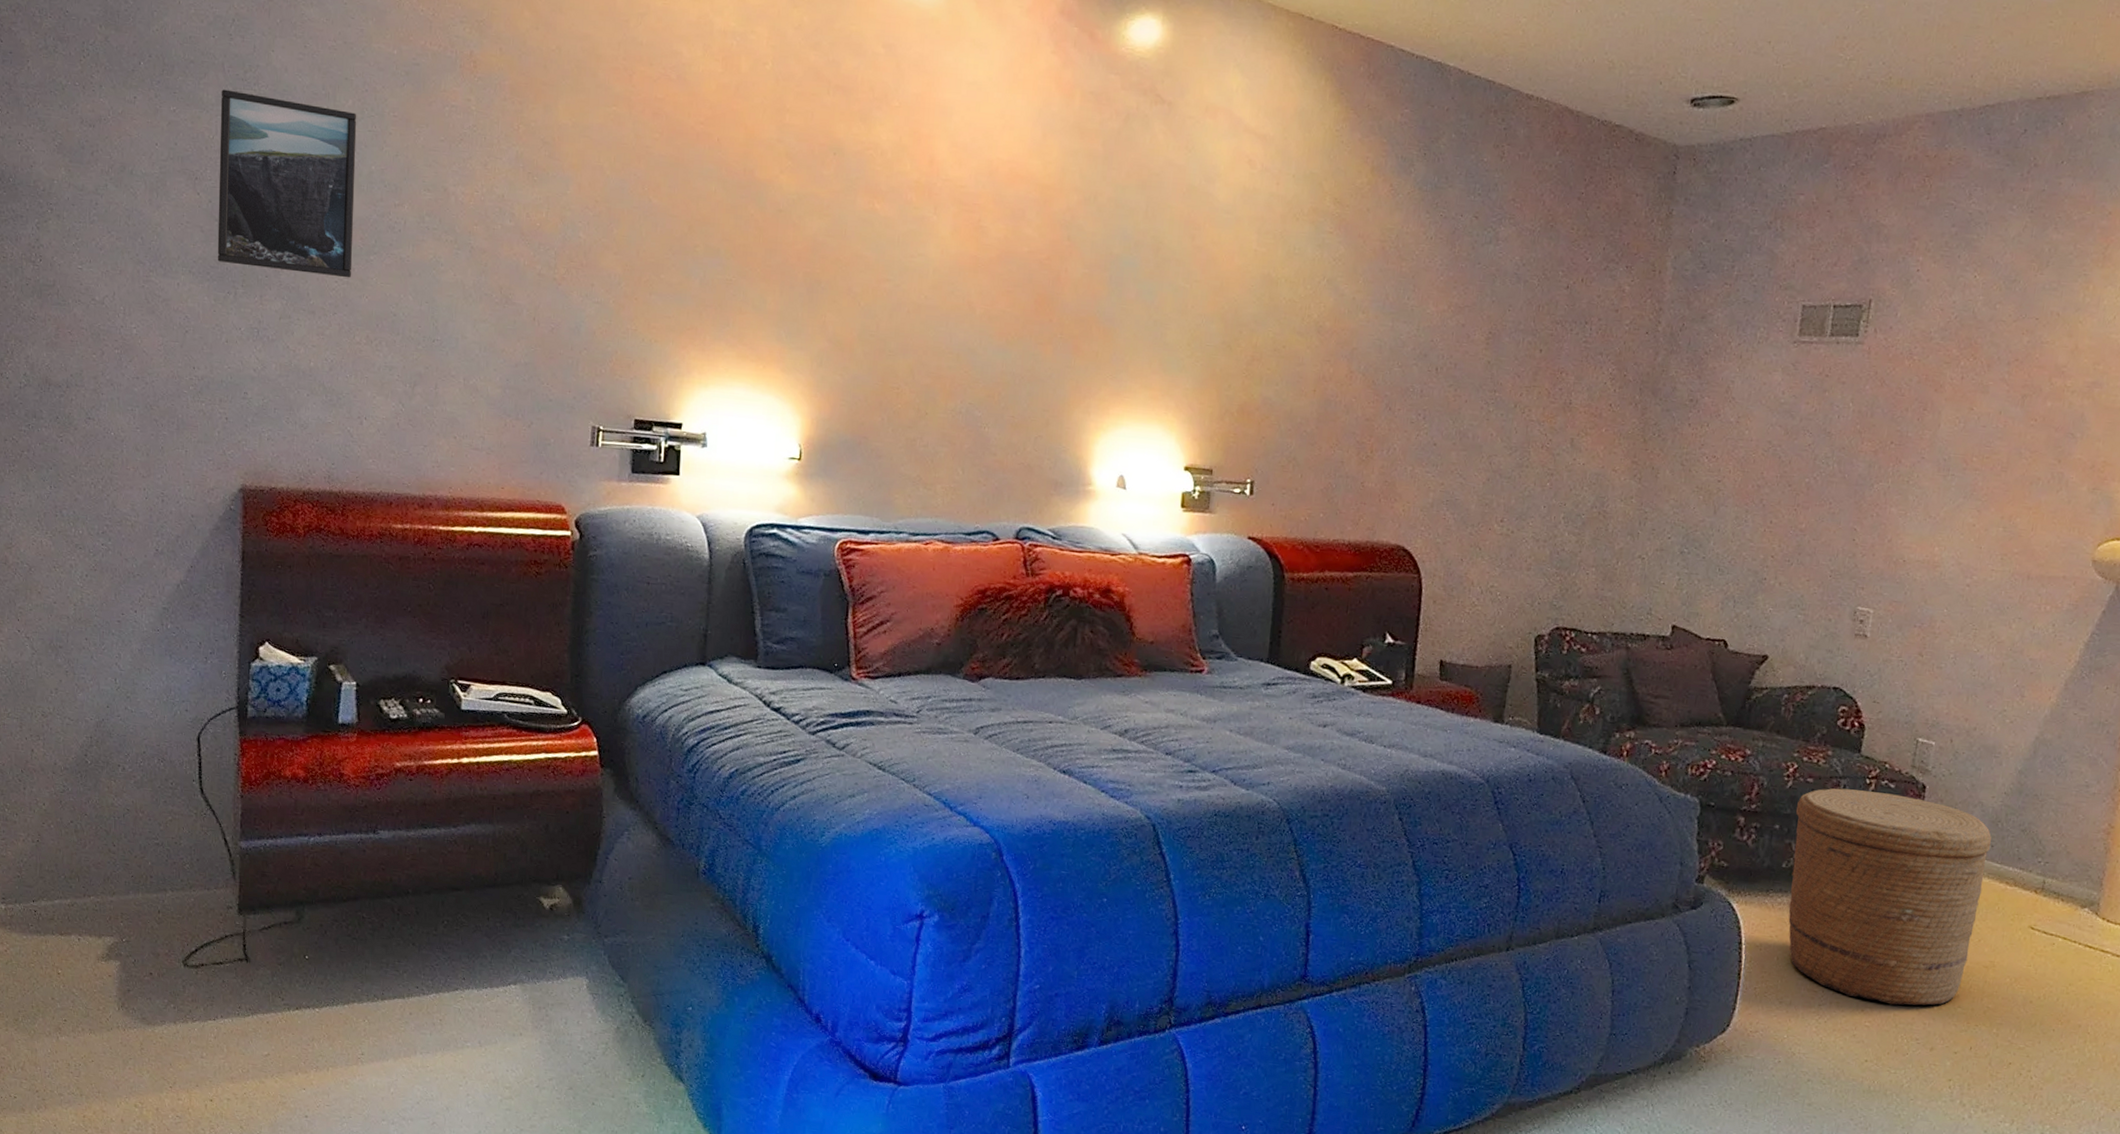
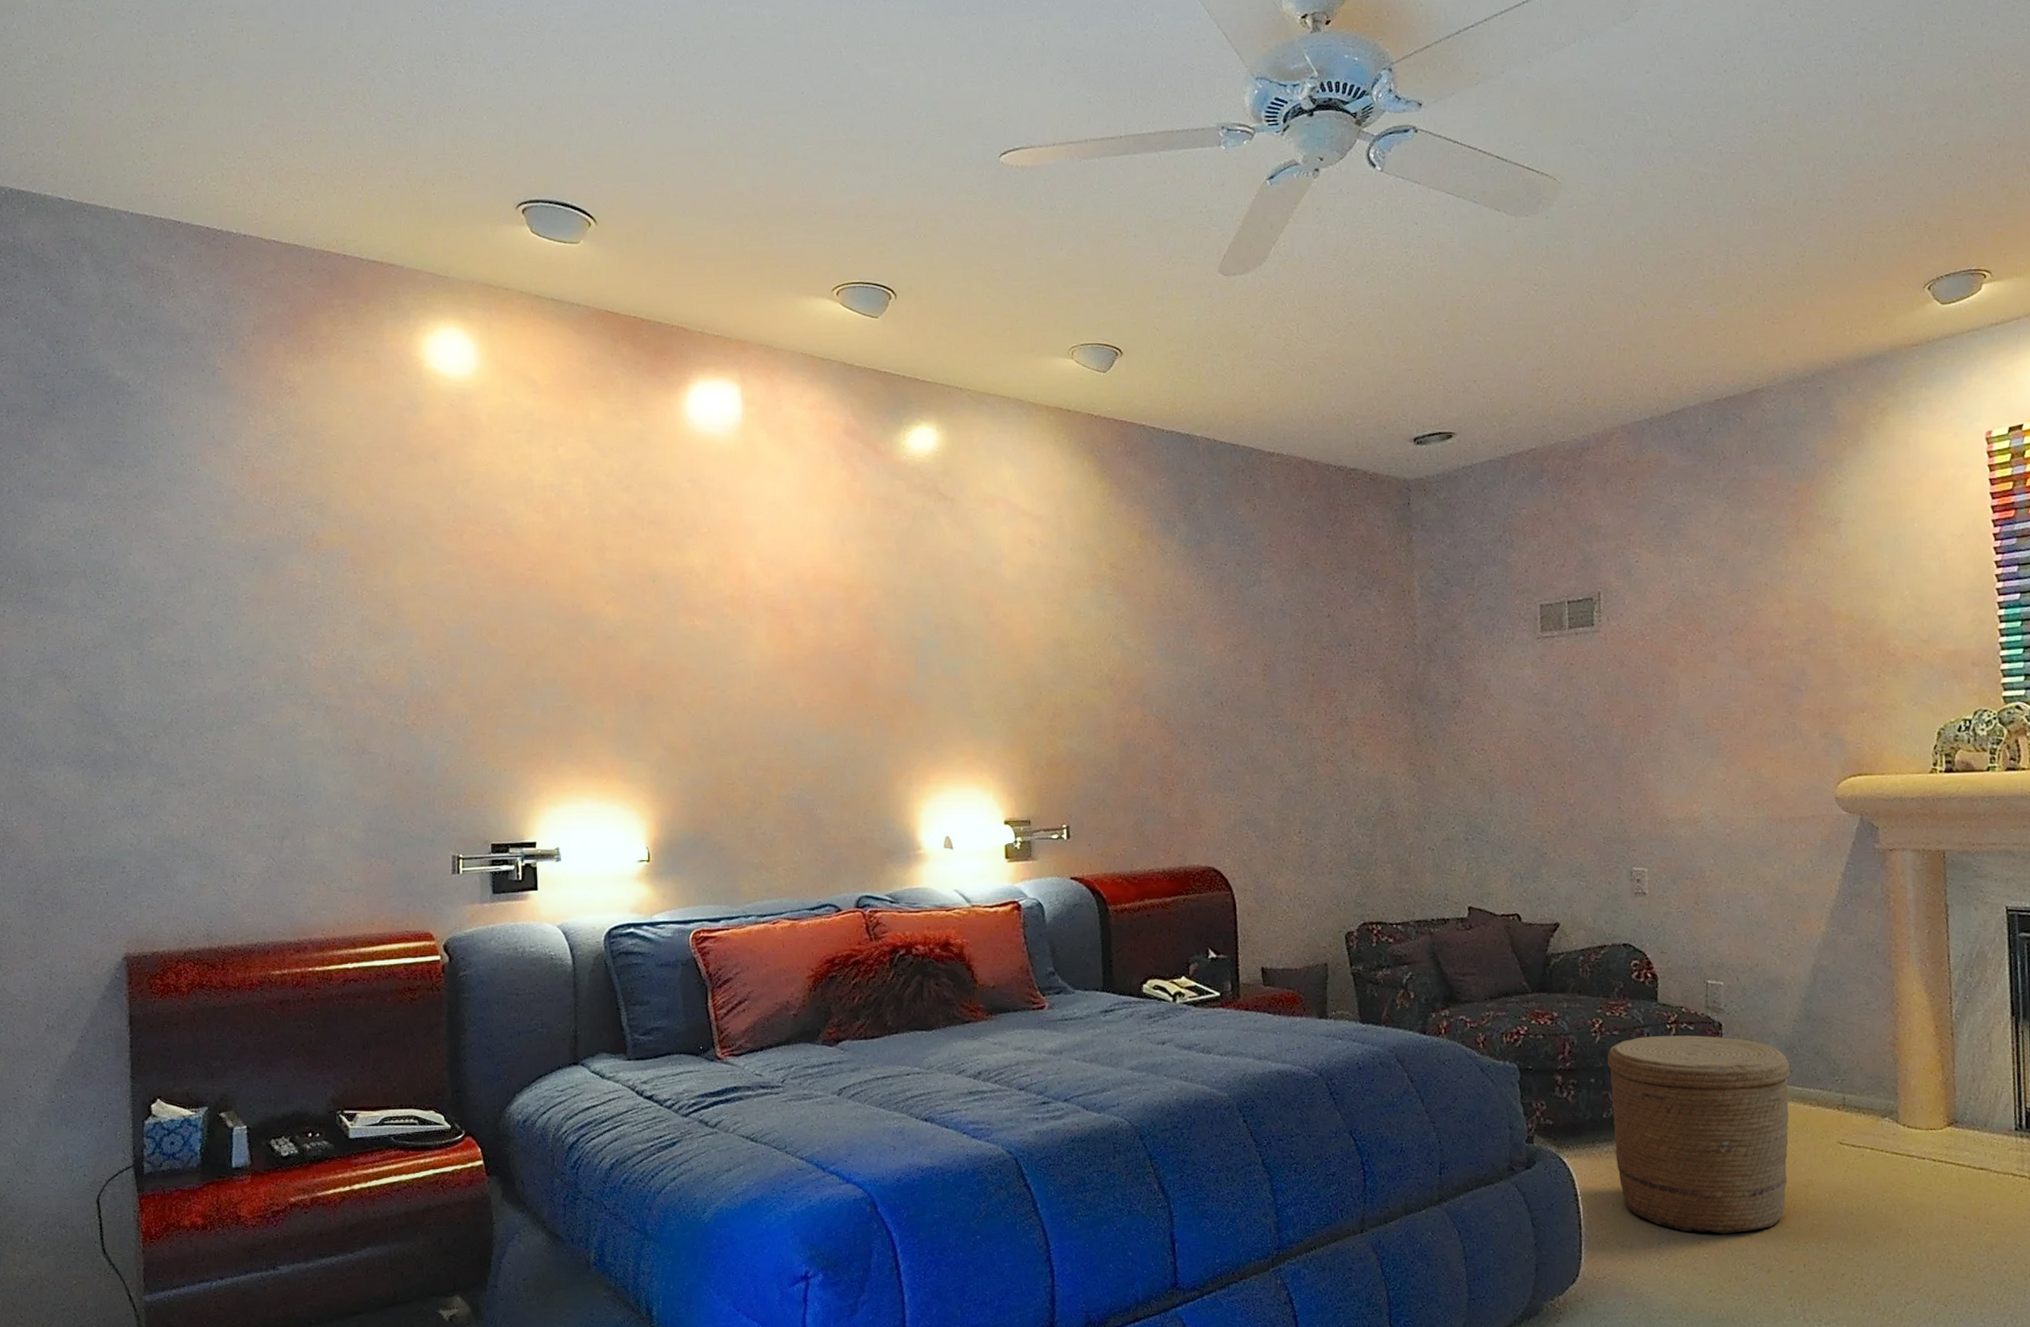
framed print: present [217,89,357,278] -> none [84,593,217,750]

